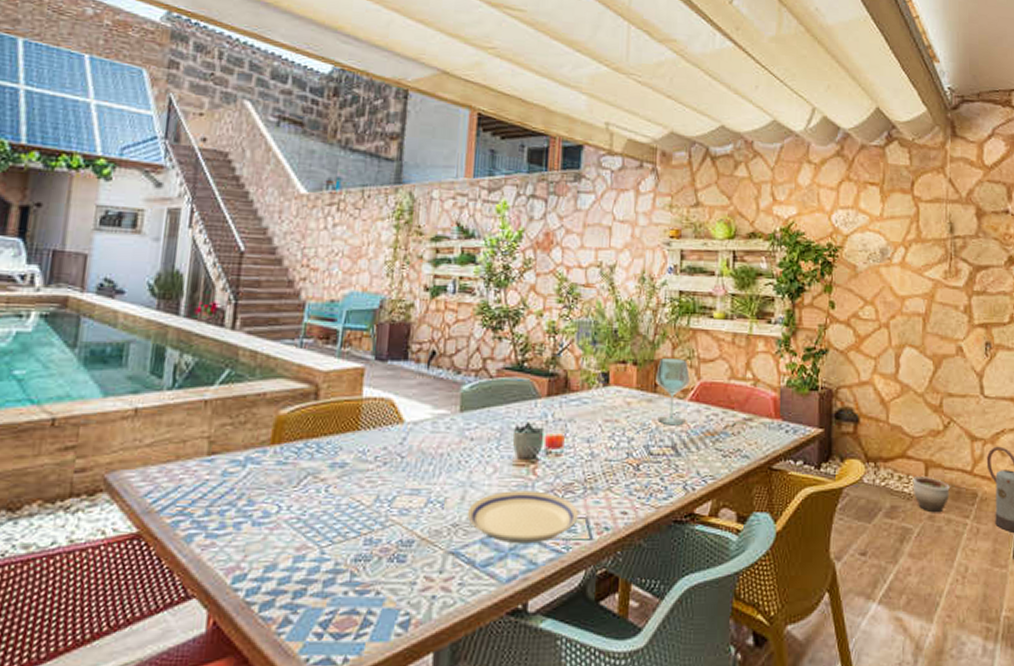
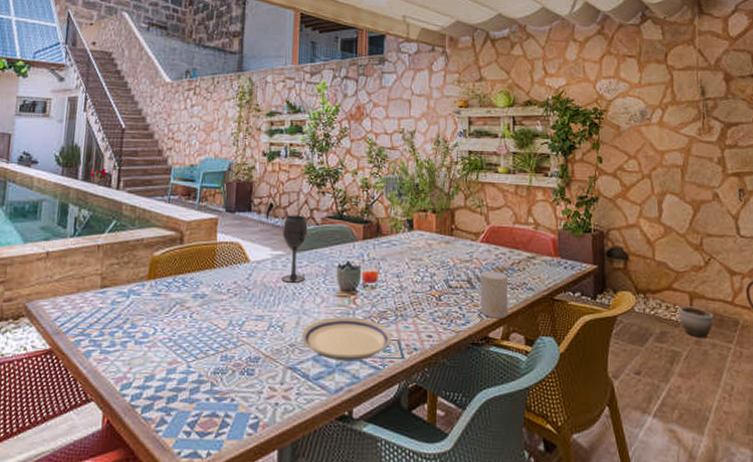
wine glass: none [443,365,479,449] -> present [281,215,308,283]
wine glass: present [656,357,690,424] -> none [452,206,481,262]
cup: none [687,436,719,491] -> present [481,271,508,318]

